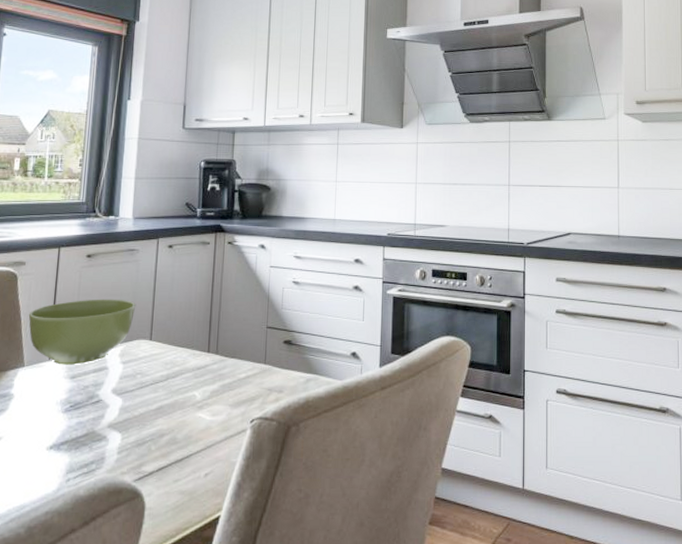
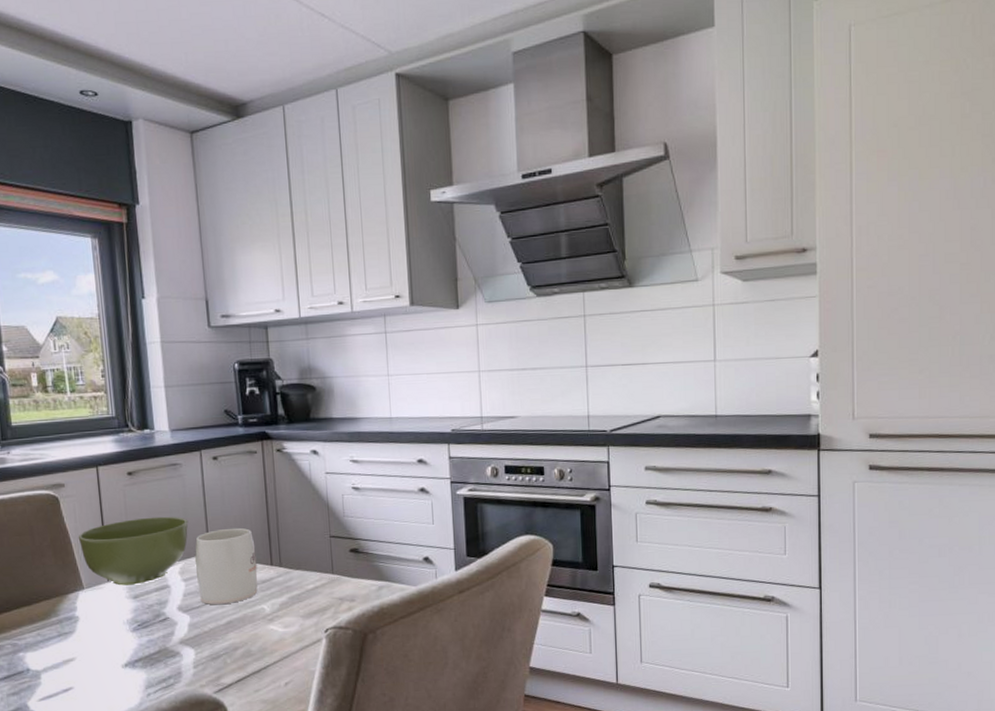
mug: none [135,314,196,390] -> present [195,527,258,605]

